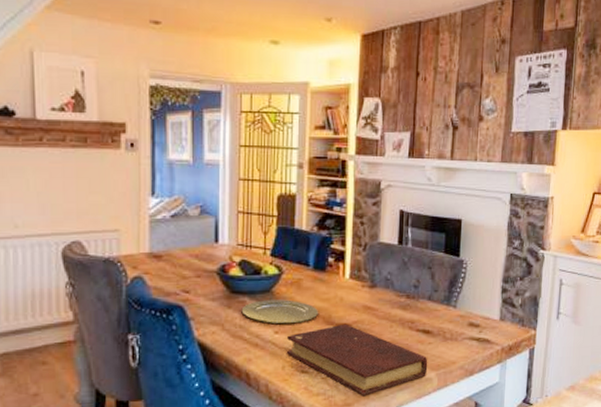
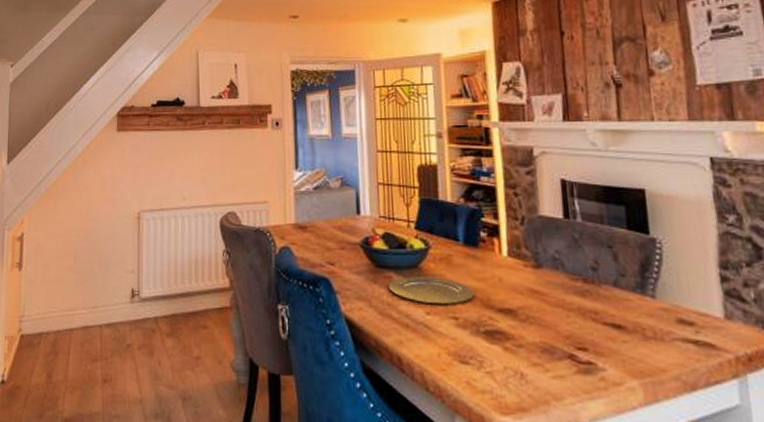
book: present [286,323,428,397] -> none [441,308,627,402]

